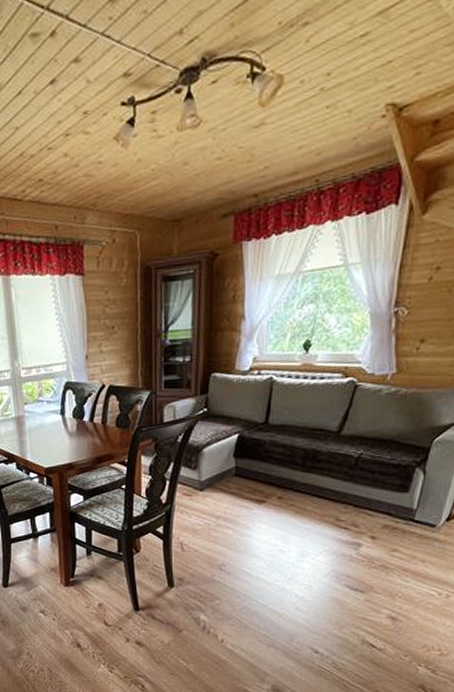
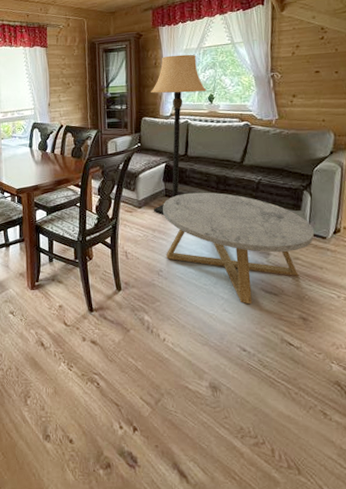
lamp: none [219,282,303,499] -> present [151,54,207,215]
coffee table: none [230,470,422,603] -> present [162,192,315,305]

